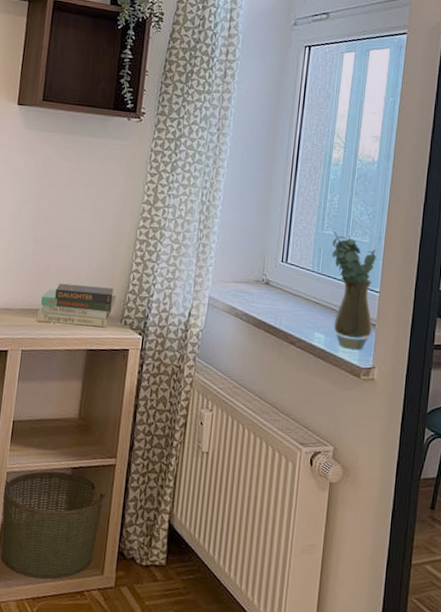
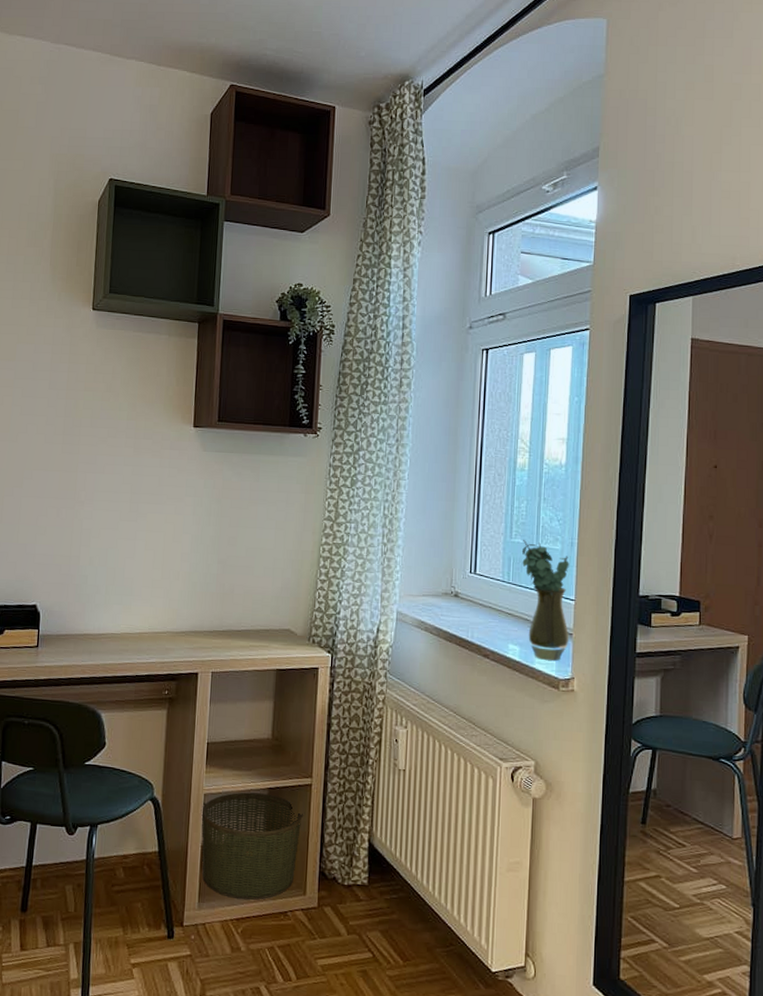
books: present [36,283,116,327] -> none [224,603,303,646]

